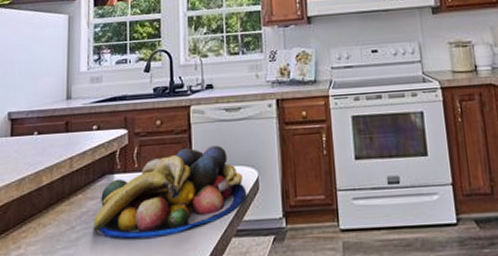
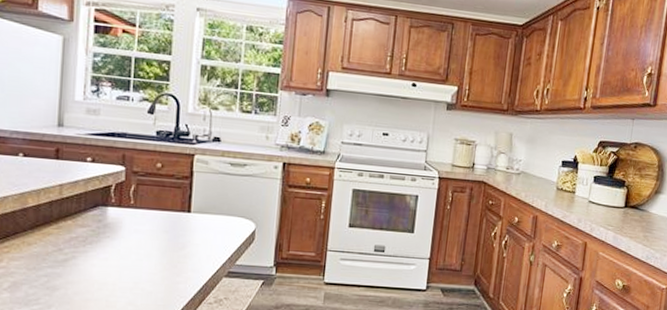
fruit bowl: present [92,145,247,239] -> none [82,193,242,269]

